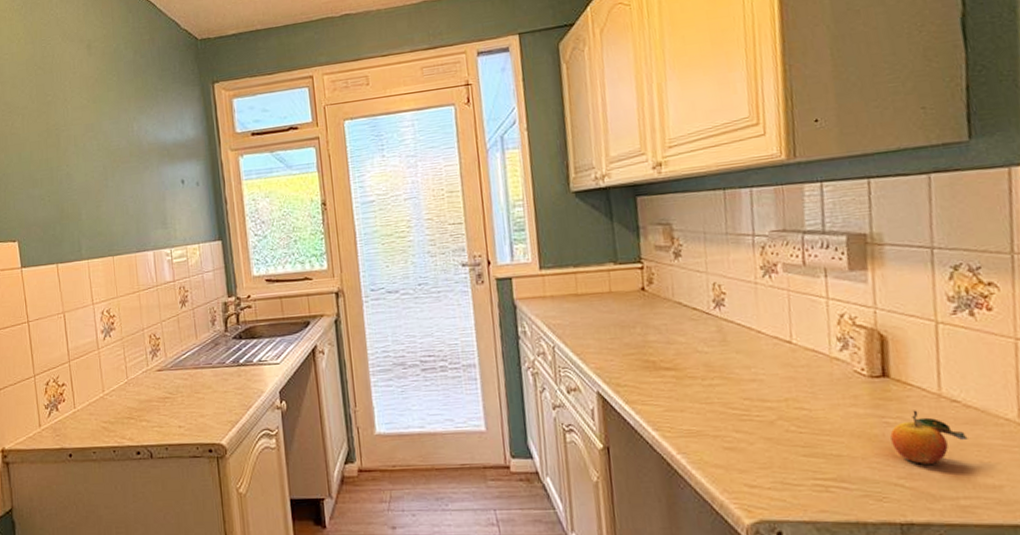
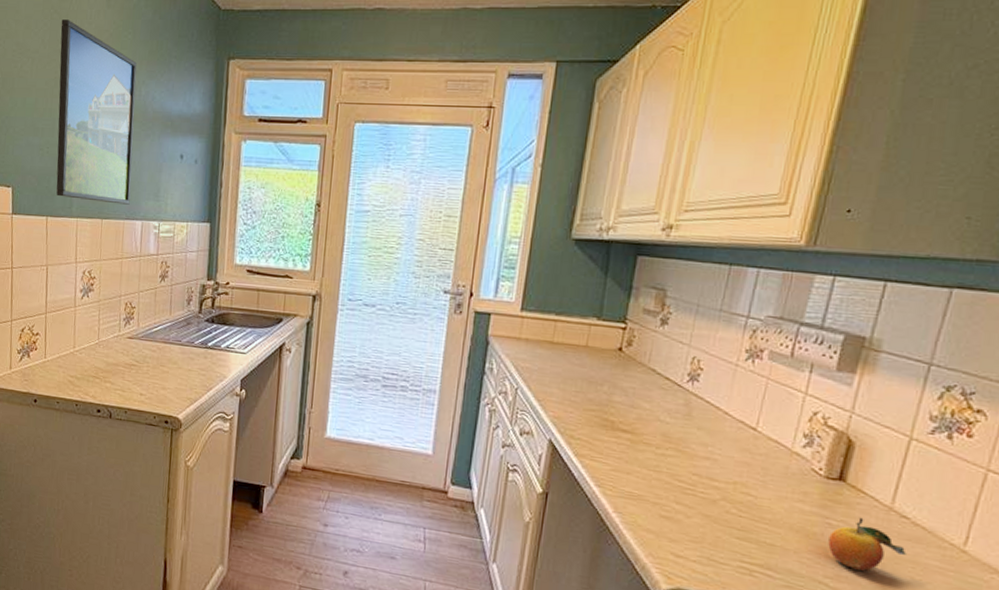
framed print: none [46,73,139,242] -> present [56,20,137,205]

